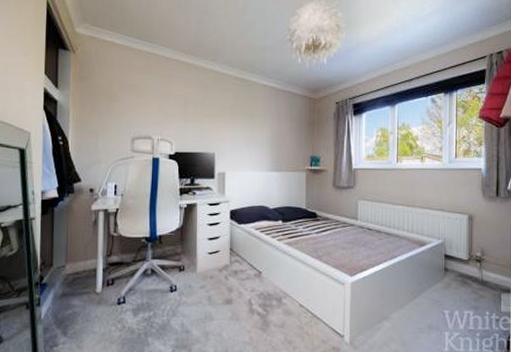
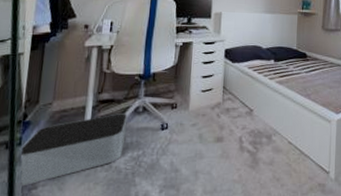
storage bin: none [39,276,137,344] -> present [19,113,128,187]

